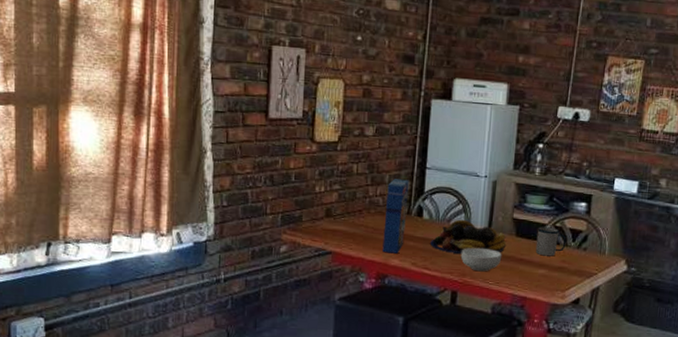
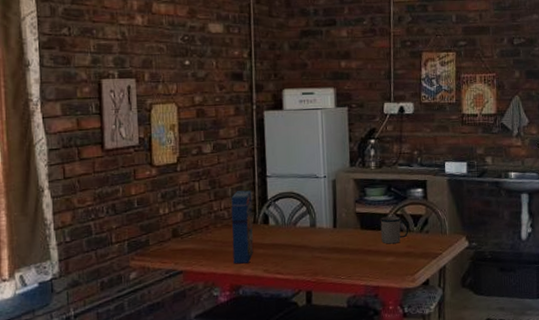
fruit bowl: present [430,219,507,255] -> none [279,220,353,255]
cereal bowl: present [460,247,502,272] -> none [310,245,351,269]

